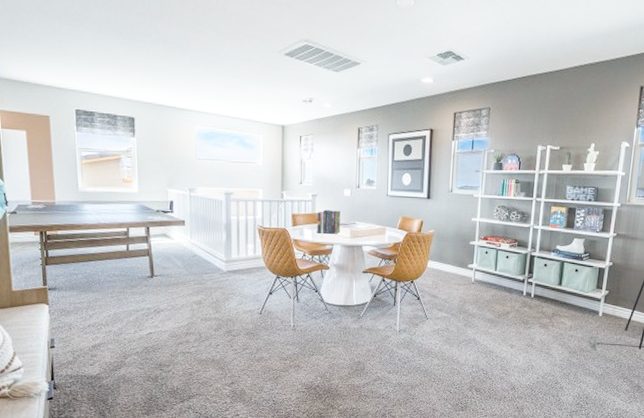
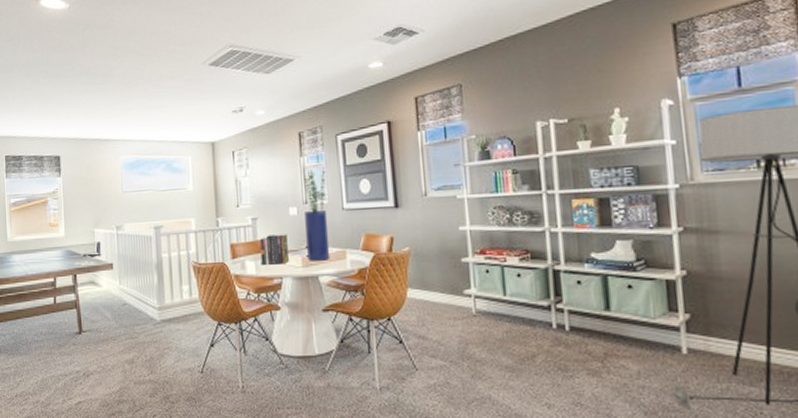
vase: none [354,159,377,235] -> present [304,167,330,263]

